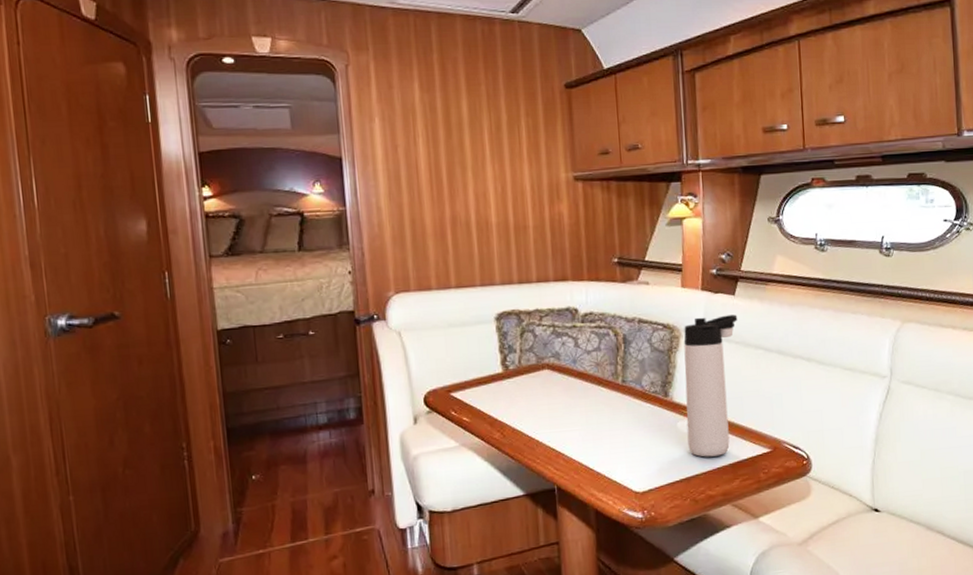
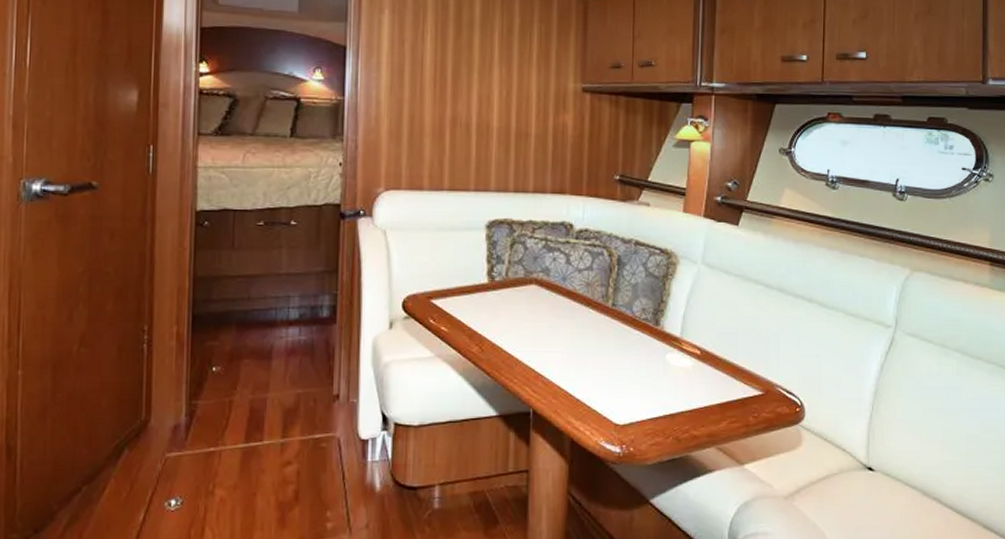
thermos bottle: present [683,314,738,457] -> none [676,245,739,394]

